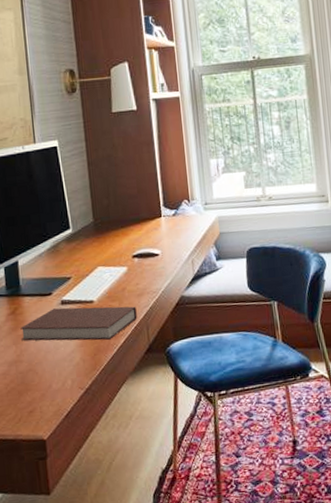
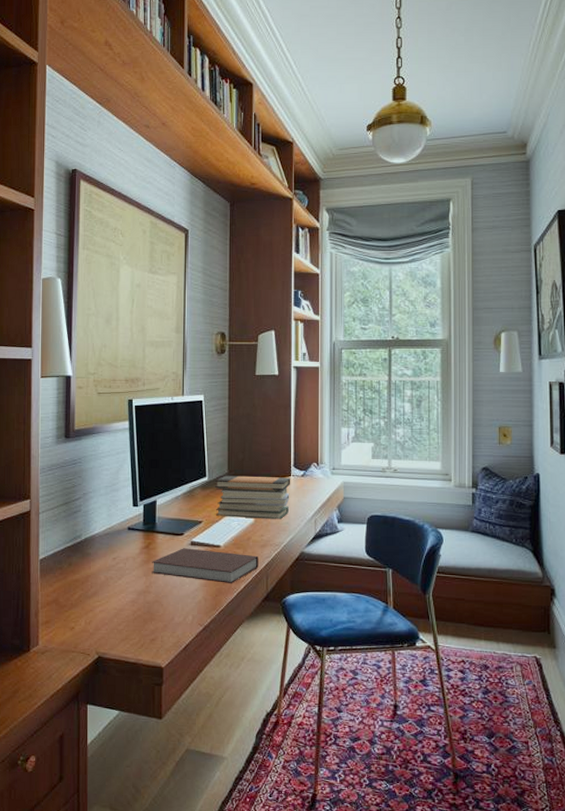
book stack: none [80,218,163,269] -> present [215,475,291,519]

